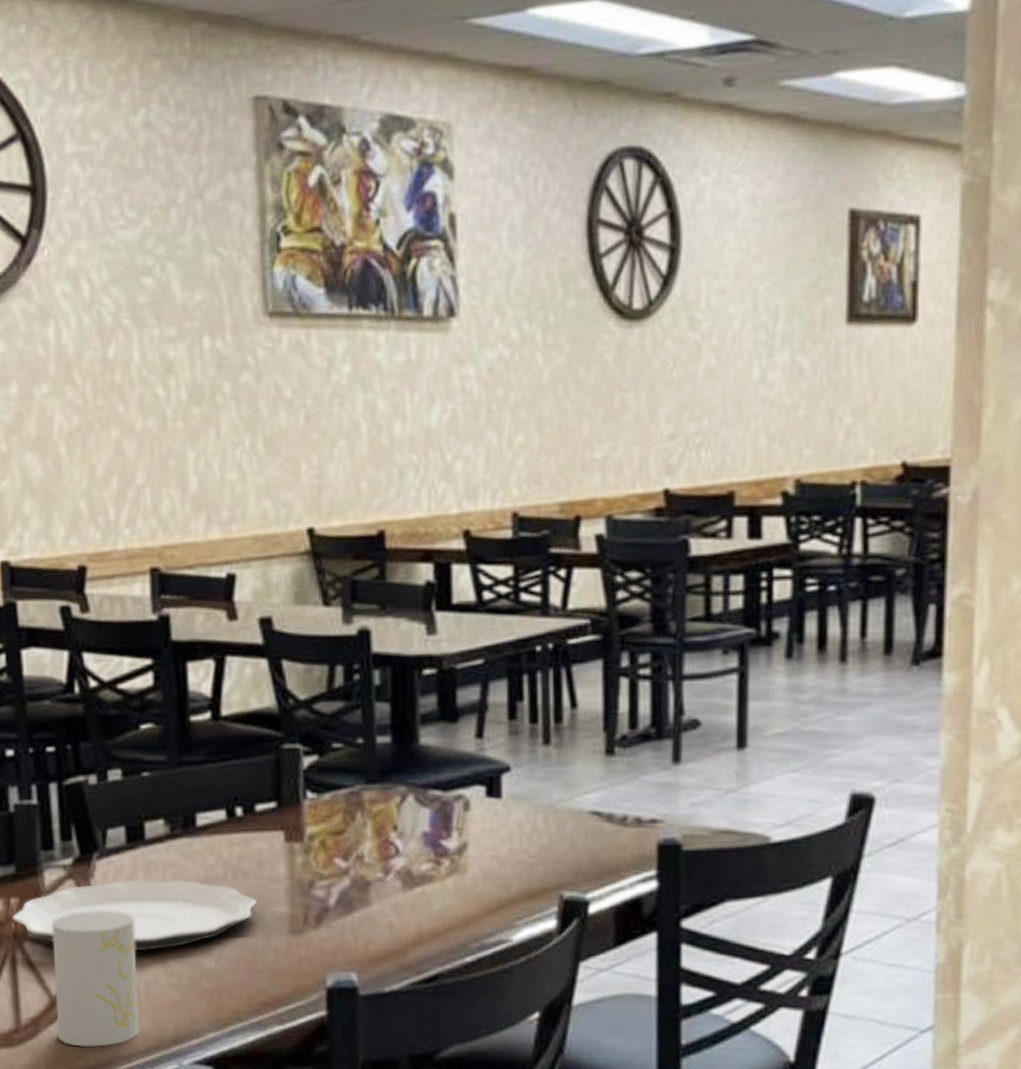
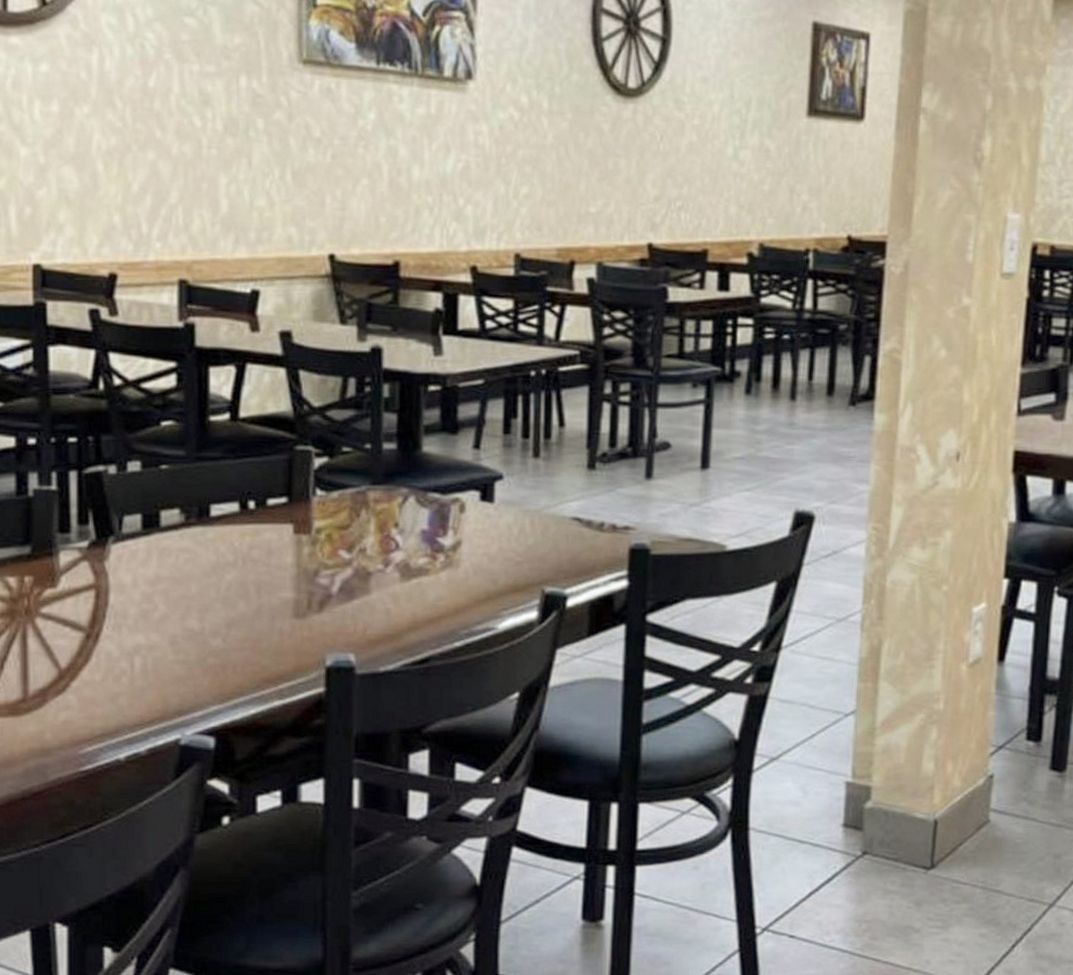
plate: present [12,879,258,950] -> none [25,563,265,629]
cup: present [52,910,140,1047] -> none [64,590,146,717]

